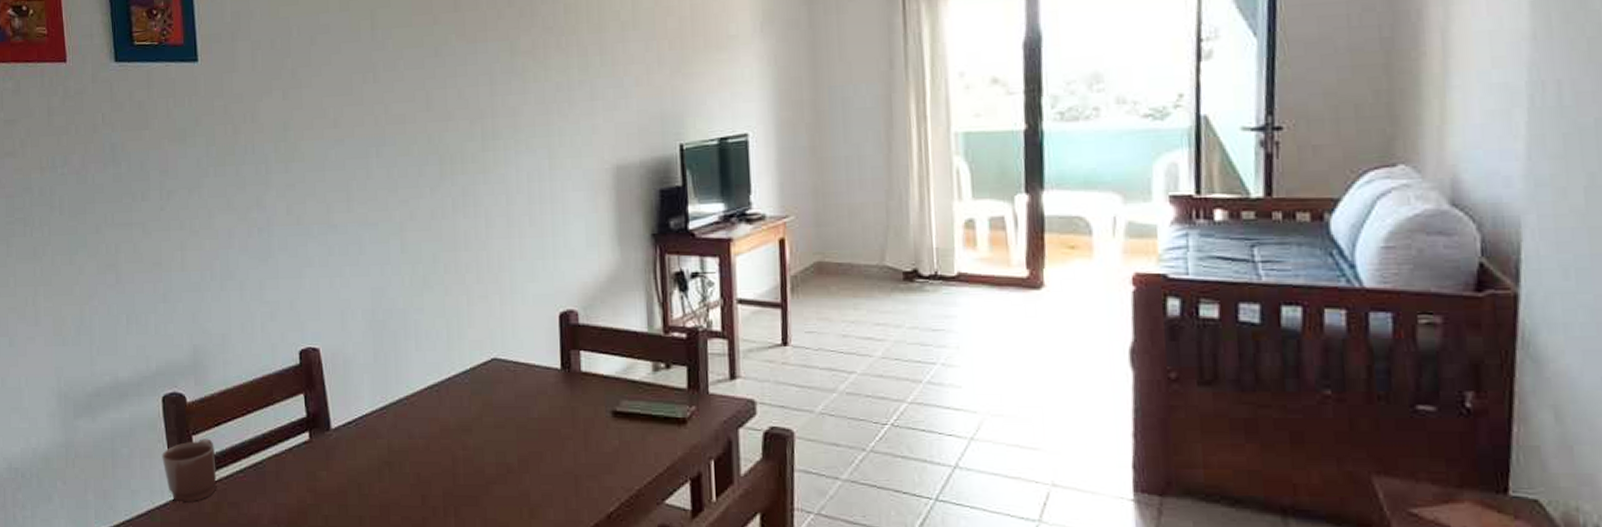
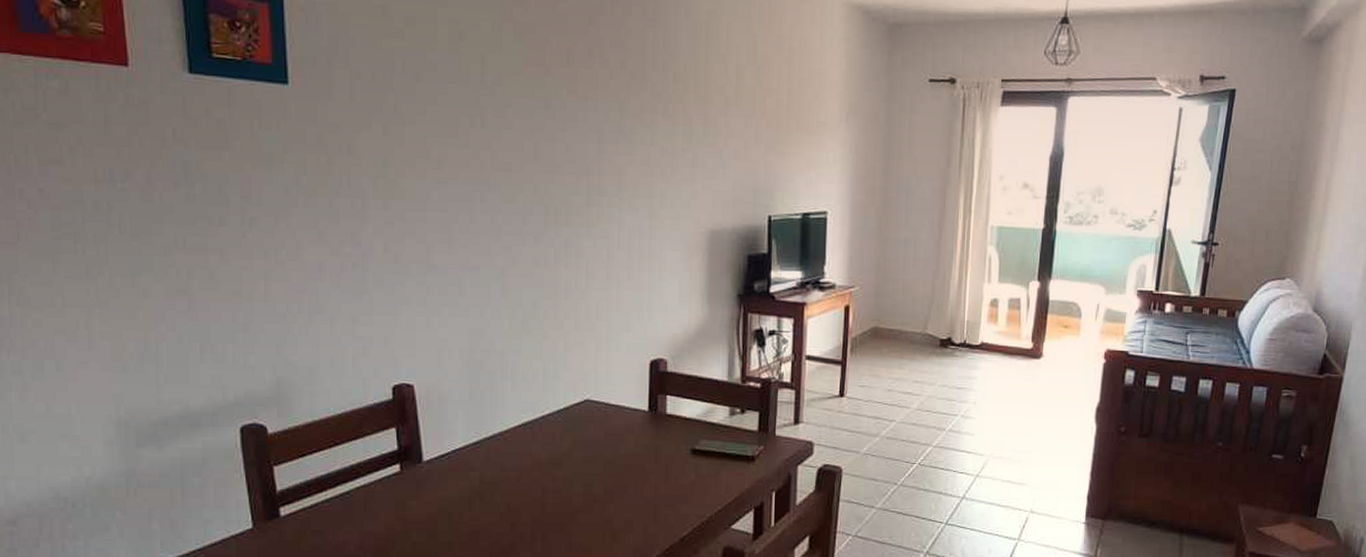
mug: present [162,438,217,502] -> none [239,469,300,531]

